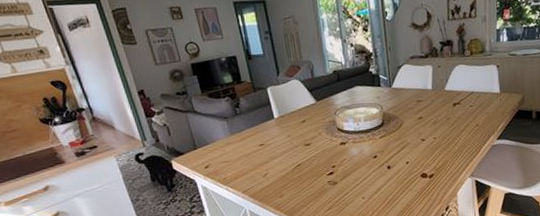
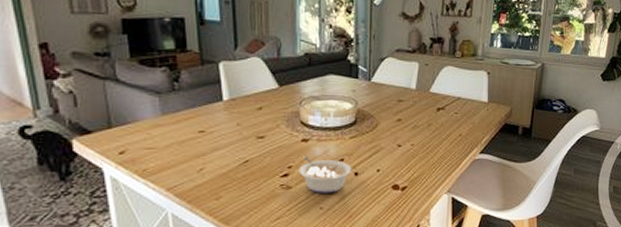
legume: none [341,155,385,186] -> present [298,155,352,193]

